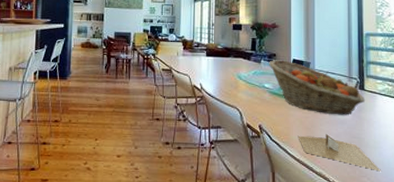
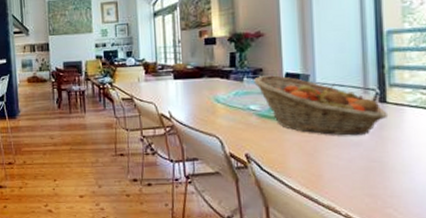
napkin holder: present [298,134,381,172] -> none [296,159,413,201]

